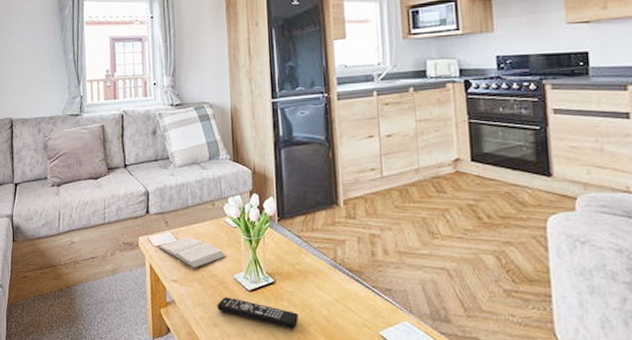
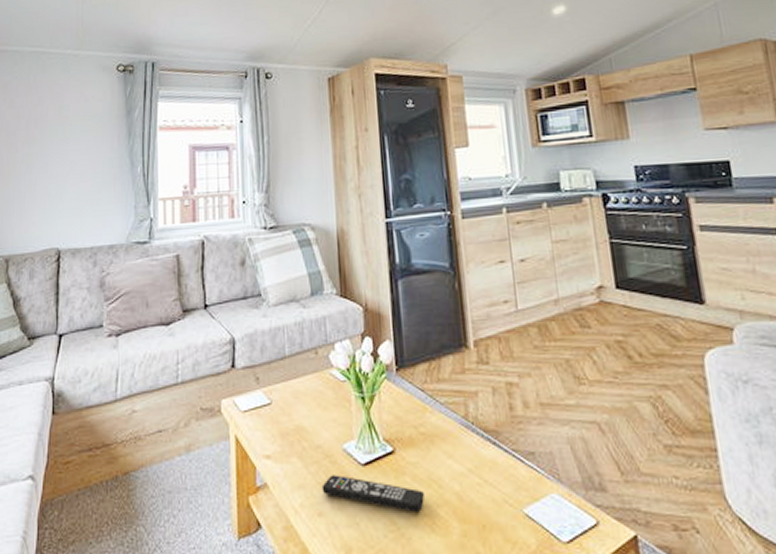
book: present [158,236,226,268] -> none [246,396,332,438]

